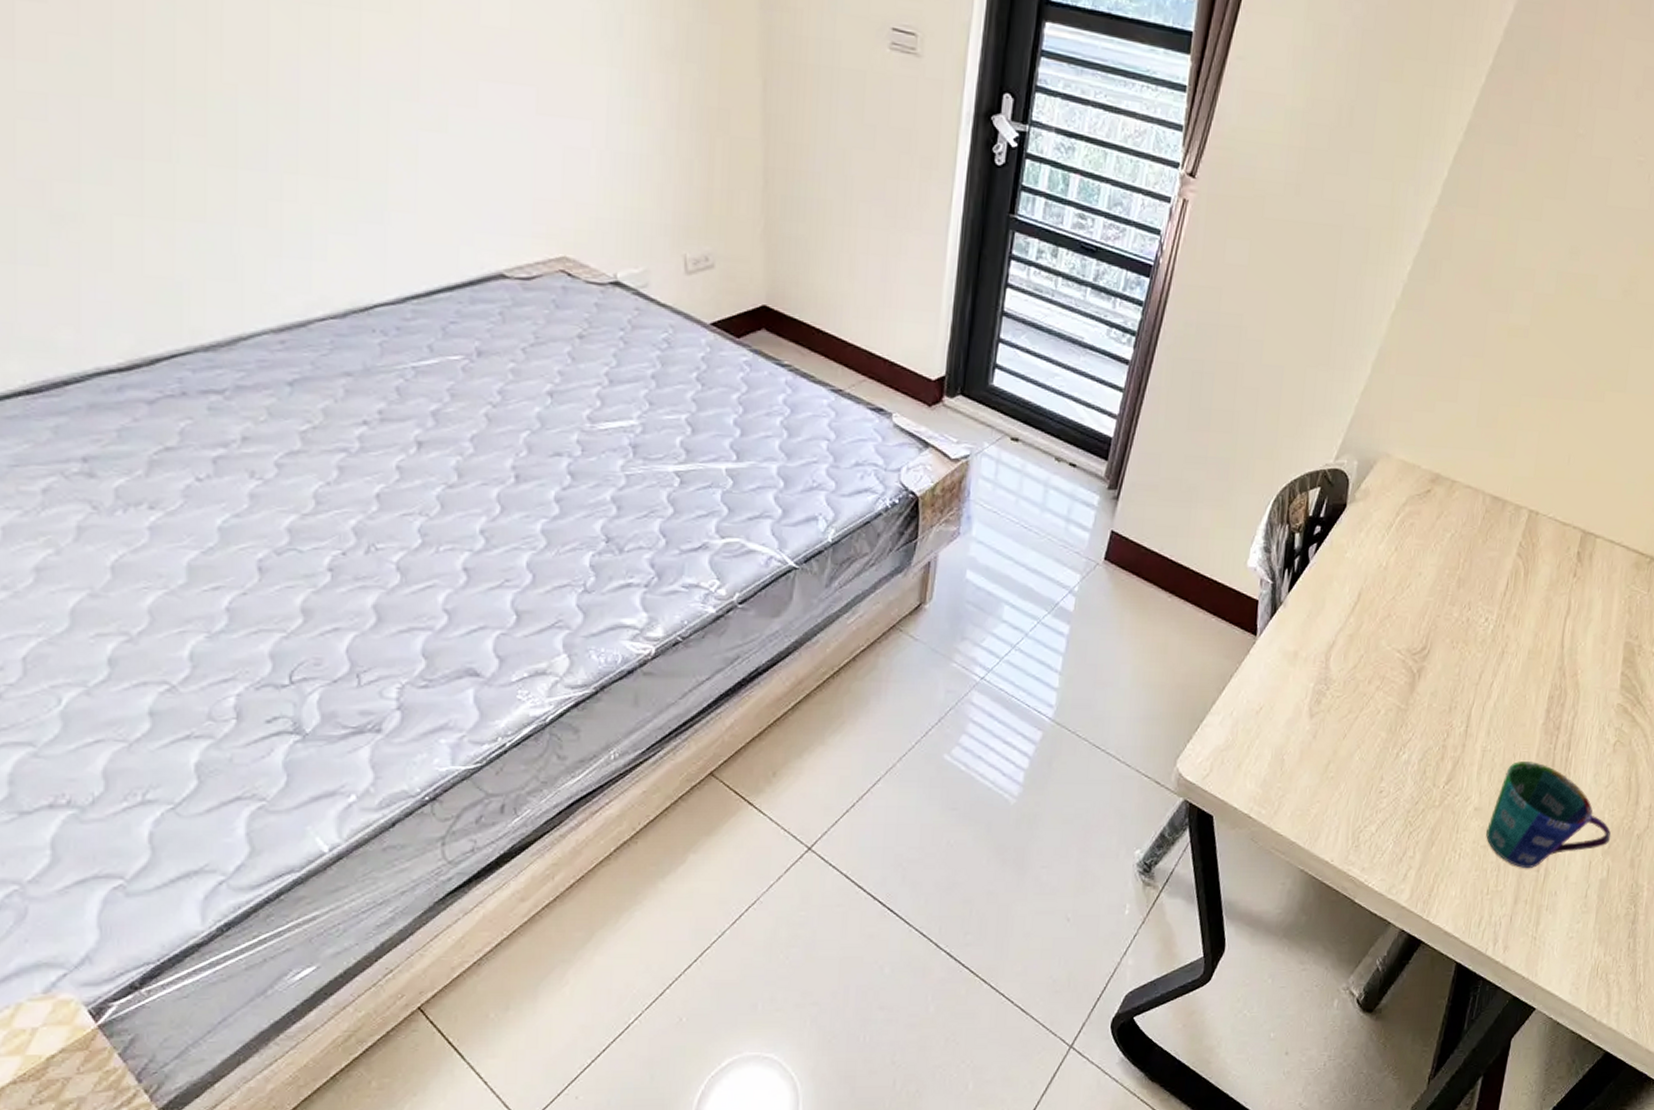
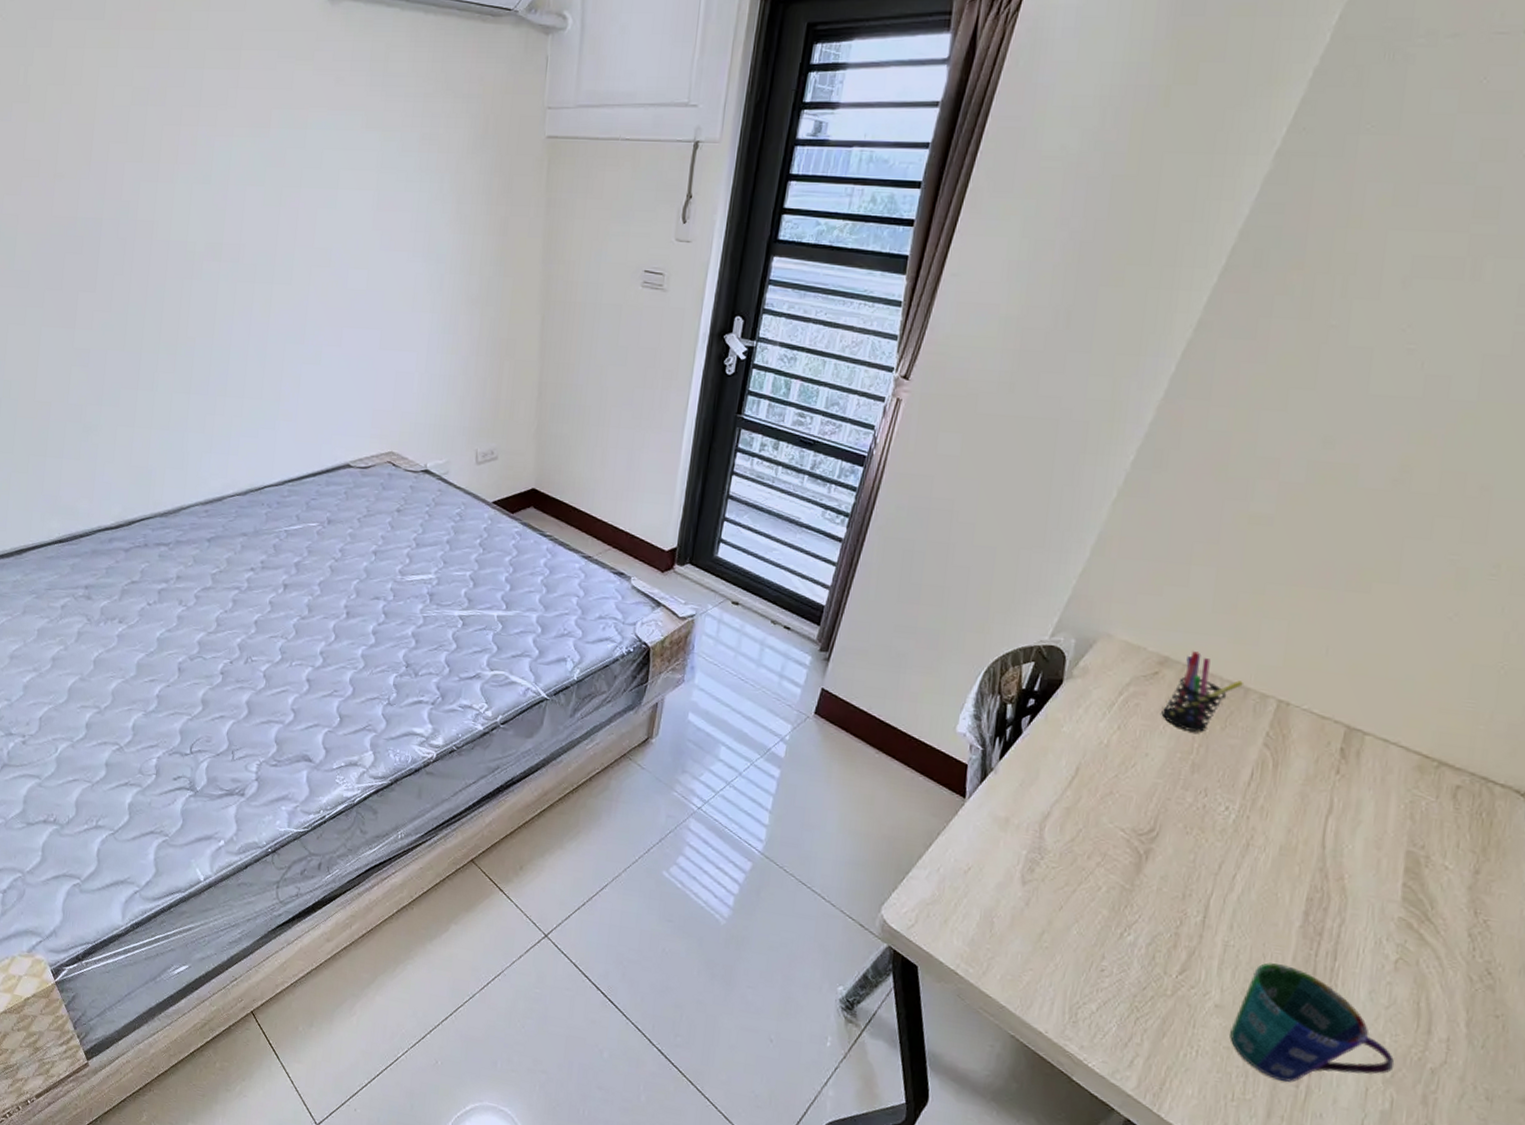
pen holder: none [1433,467,1502,547] -> present [1161,651,1243,732]

